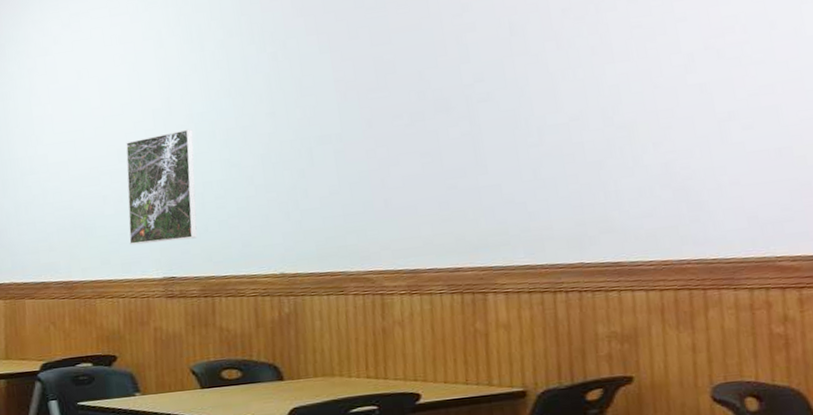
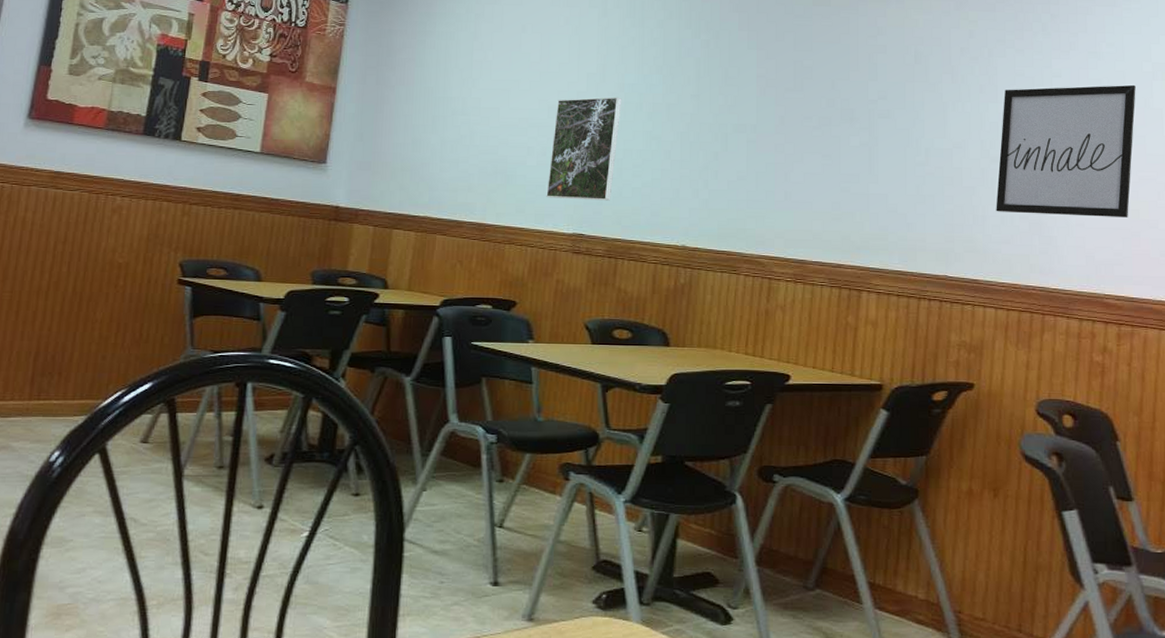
wall art: none [621,13,793,184] -> present [996,84,1136,217]

